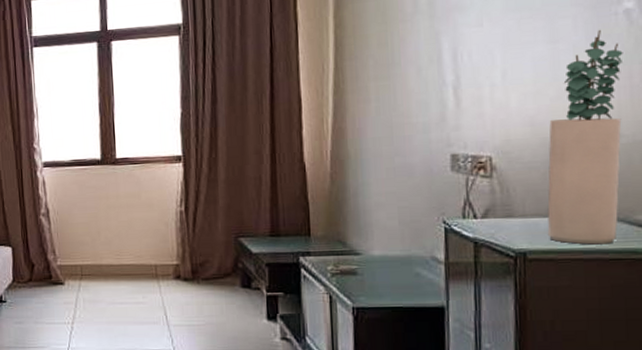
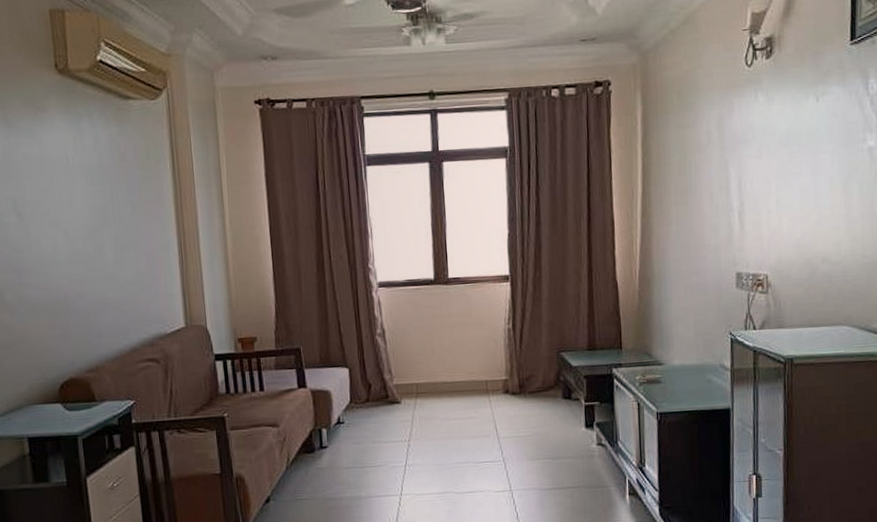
vase: present [547,29,623,245] -> none [809,164,867,350]

